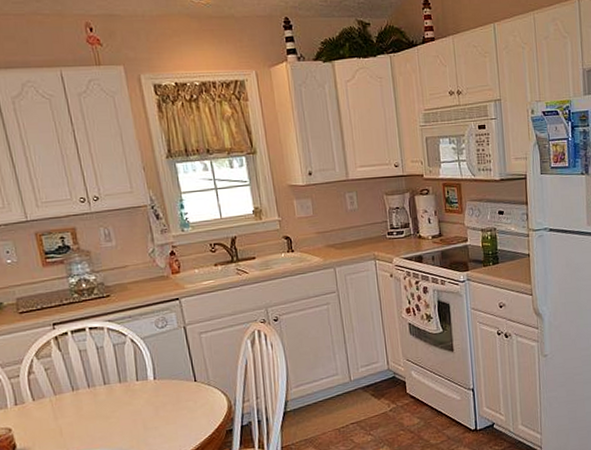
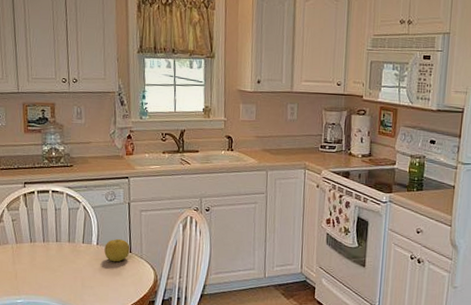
fruit: none [163,368,195,396] -> present [104,239,130,262]

